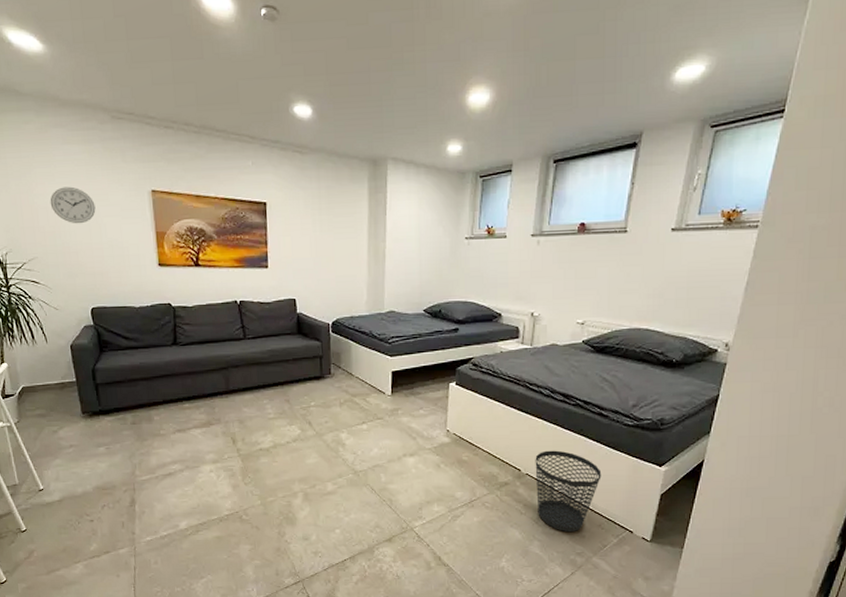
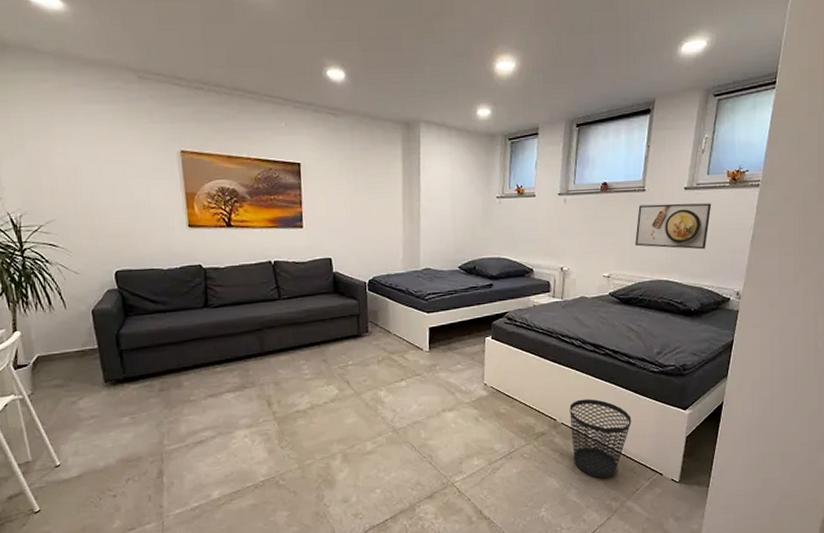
wall clock: present [50,186,96,224] -> none [70,146,121,185]
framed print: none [613,245,702,296] -> present [635,203,712,250]

